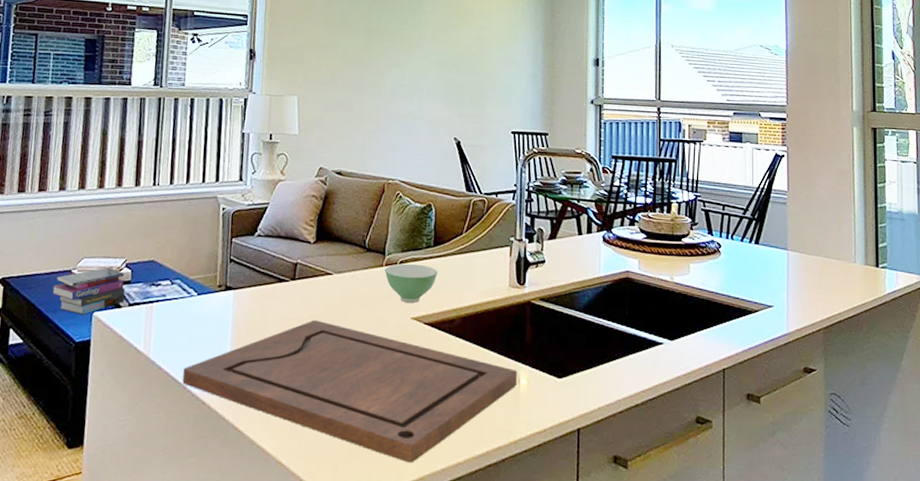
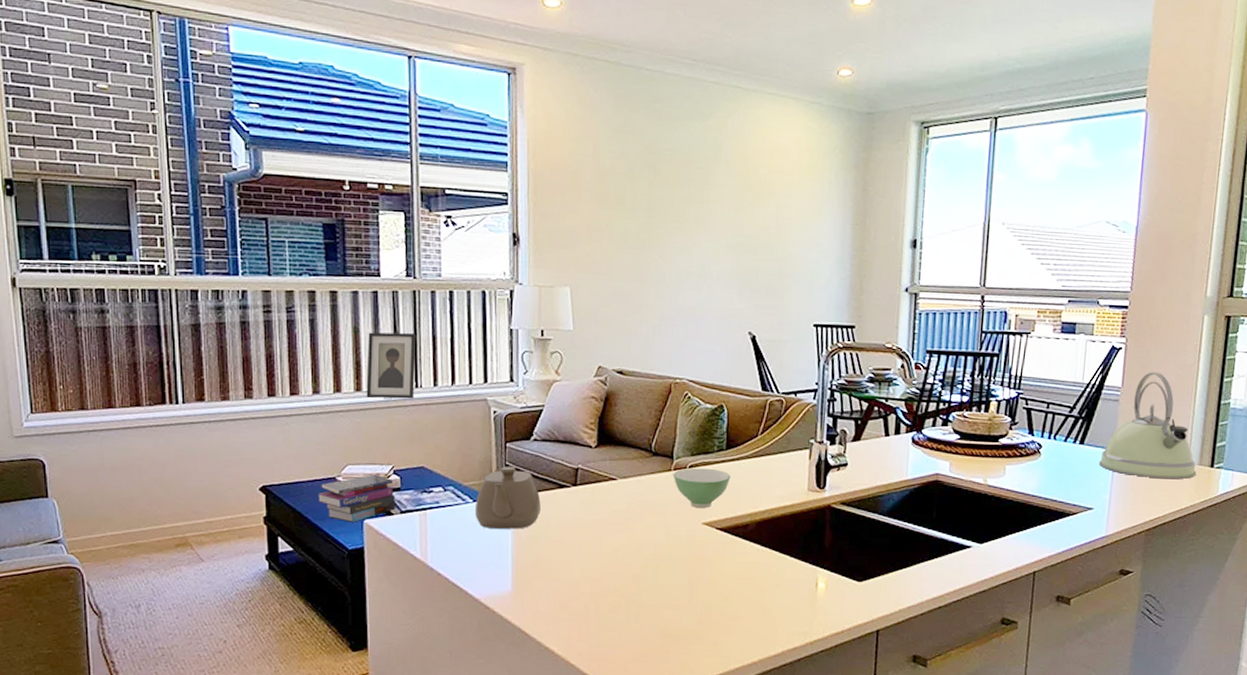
picture frame: none [107,134,158,196] -> present [366,332,416,399]
cutting board: present [182,319,517,463] -> none [464,525,815,663]
teapot: none [198,260,261,323] -> present [474,466,541,529]
kettle: none [774,177,864,279] -> present [1098,372,1197,480]

